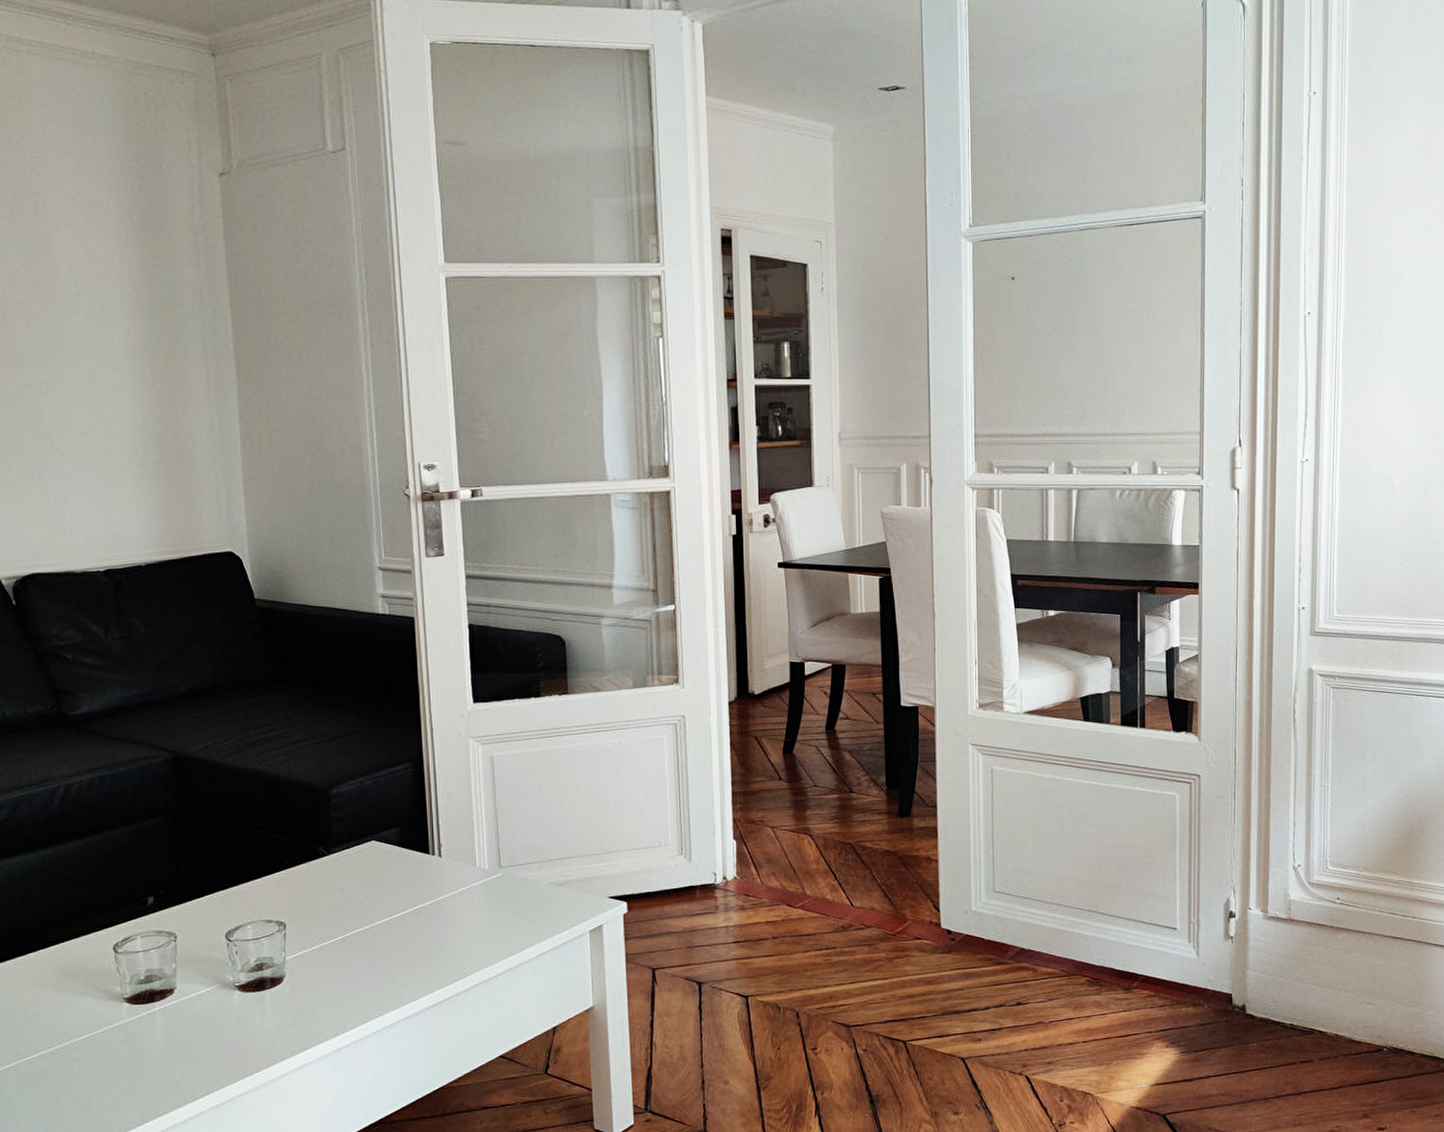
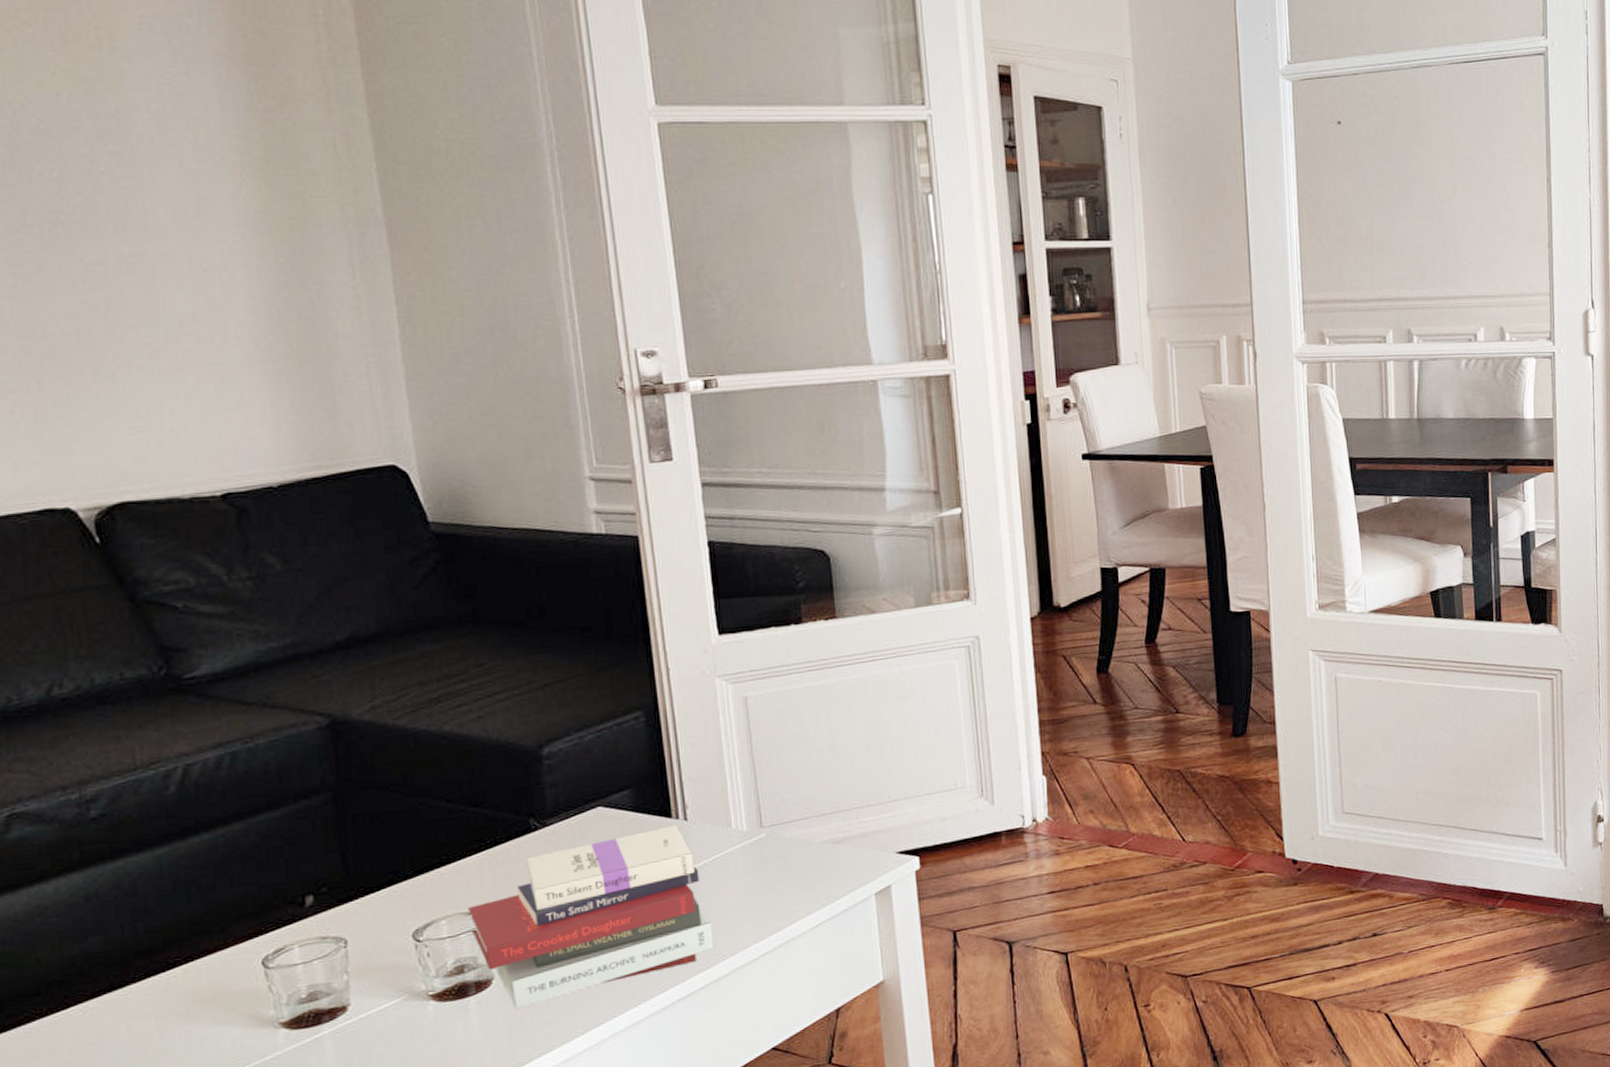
books: none [269,861,457,1003] -> present [468,825,714,1009]

